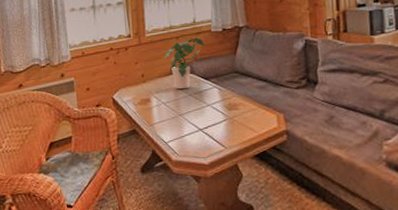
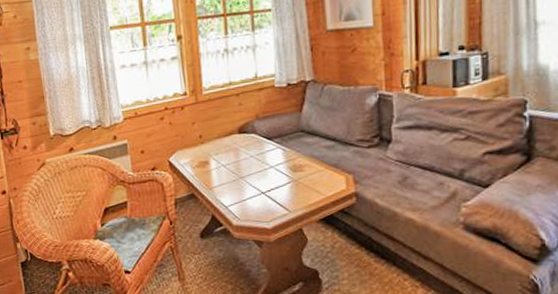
potted plant: present [163,37,205,90] -> none [222,94,268,151]

